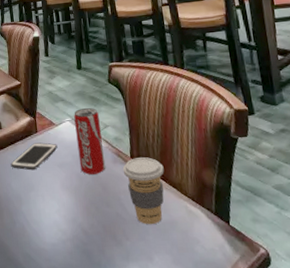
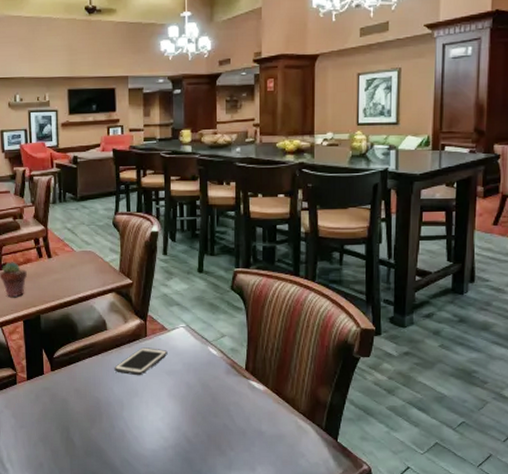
beverage can: present [74,107,106,175] -> none [189,314,218,384]
coffee cup: present [122,157,164,225] -> none [235,370,279,437]

